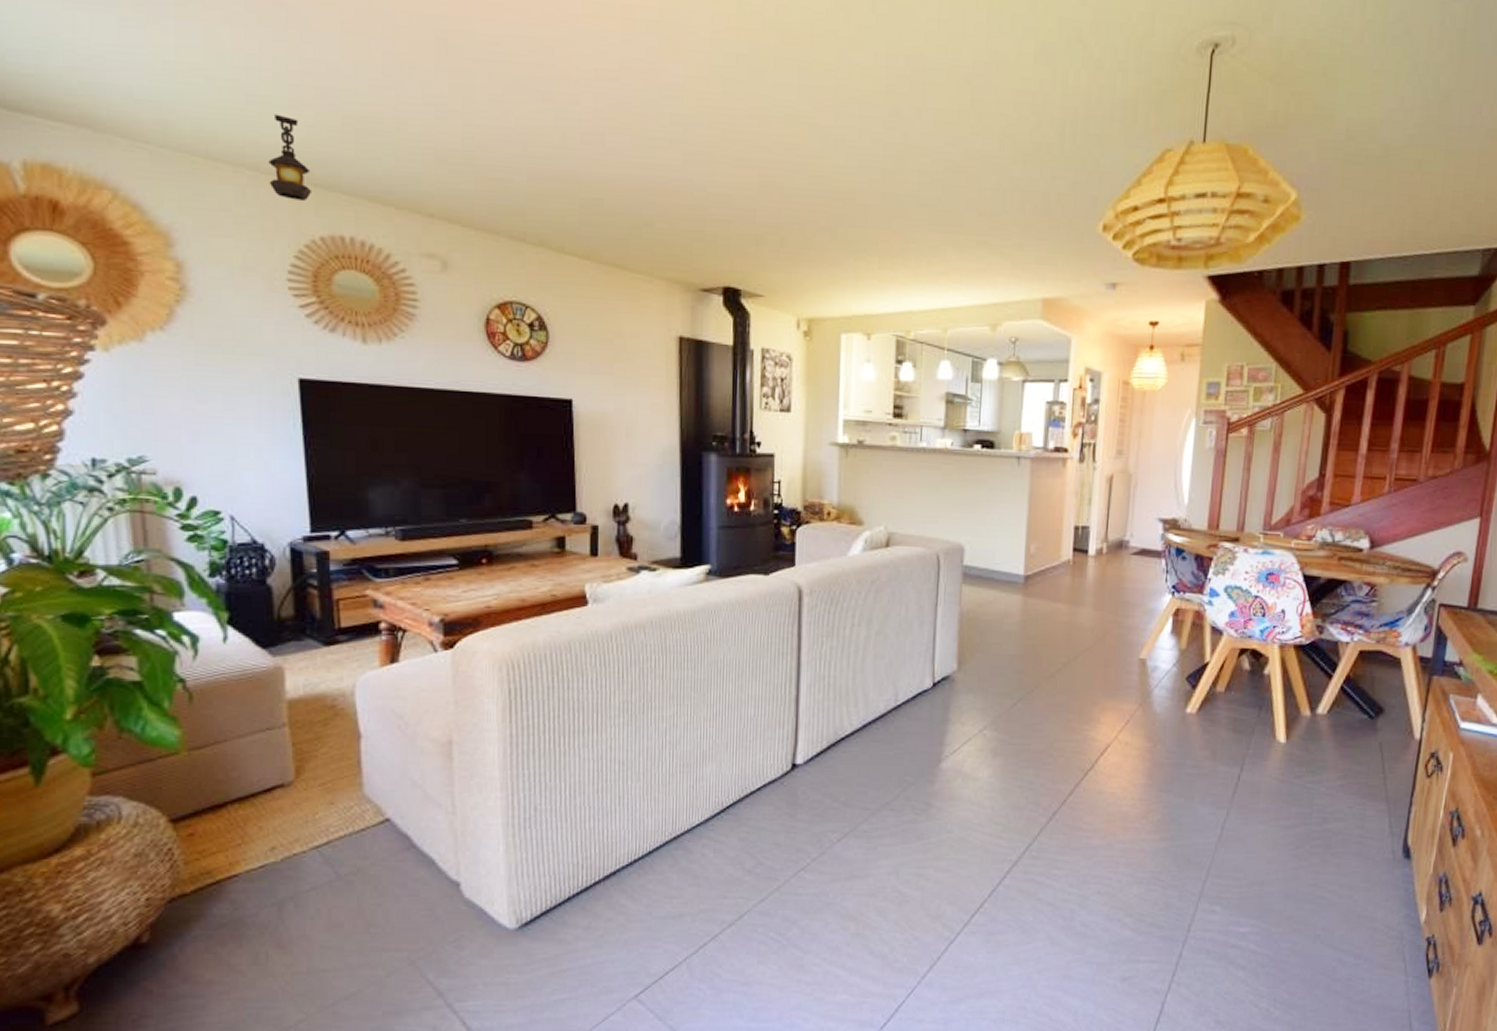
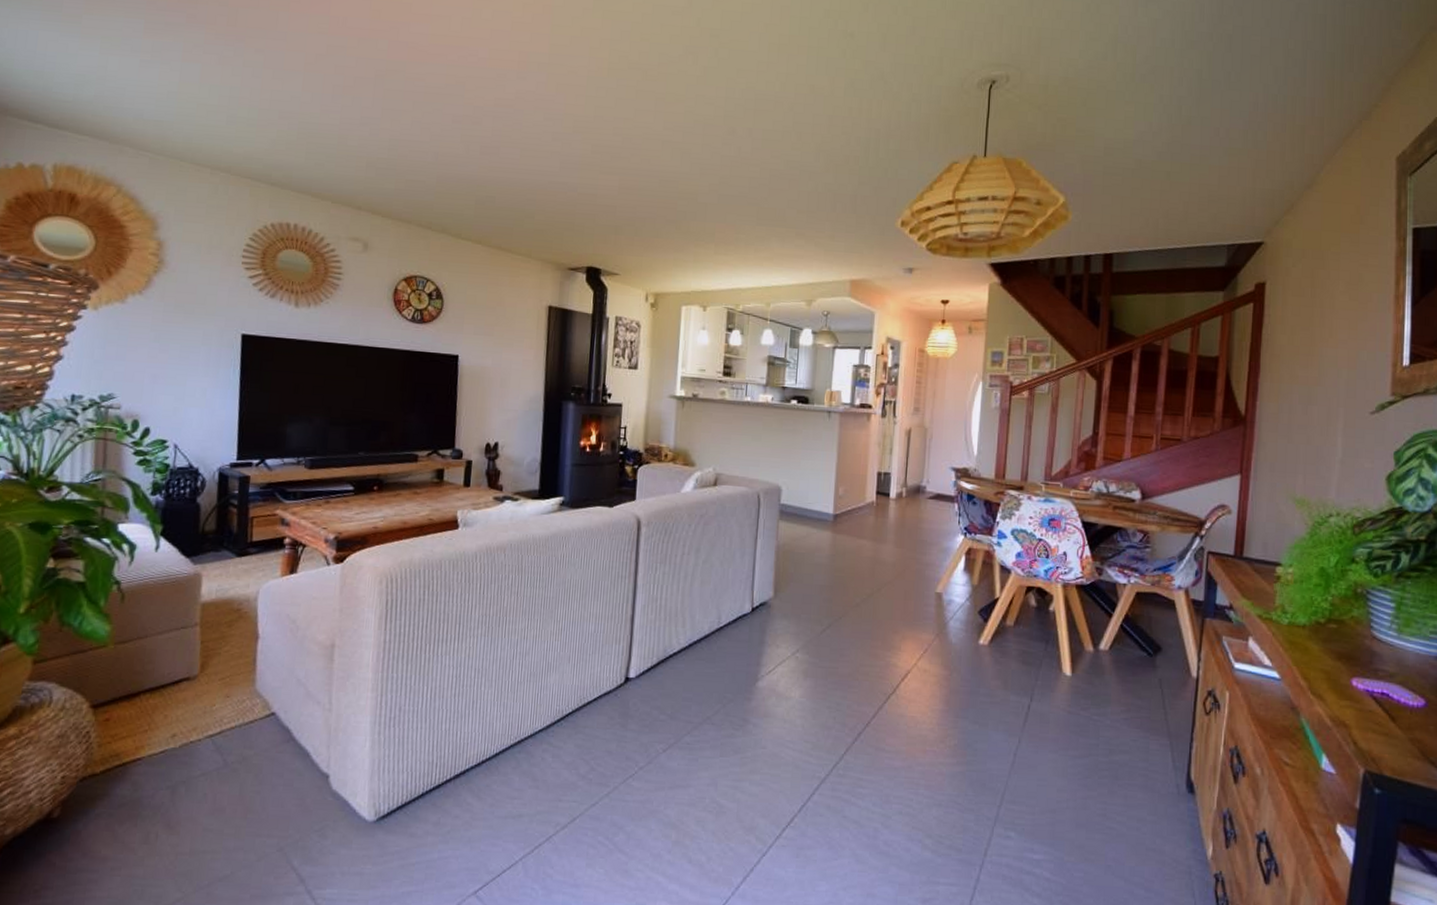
hanging lantern: present [268,114,313,202] -> none [236,131,270,197]

